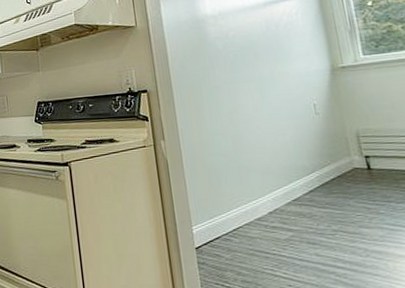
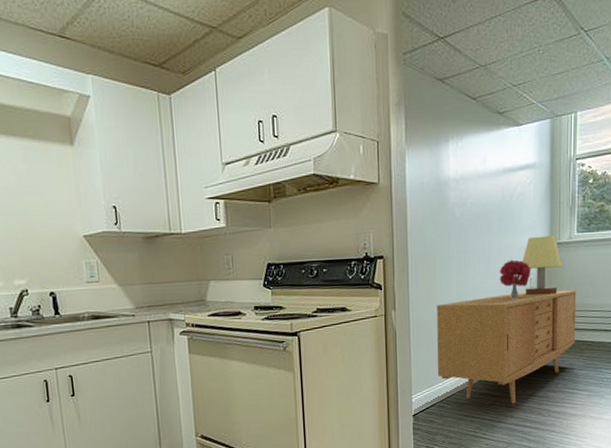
sideboard: none [209,114,386,240] -> present [437,290,577,404]
bouquet: none [275,86,314,126] -> present [499,259,531,299]
table lamp: none [301,60,352,122] -> present [522,235,562,296]

